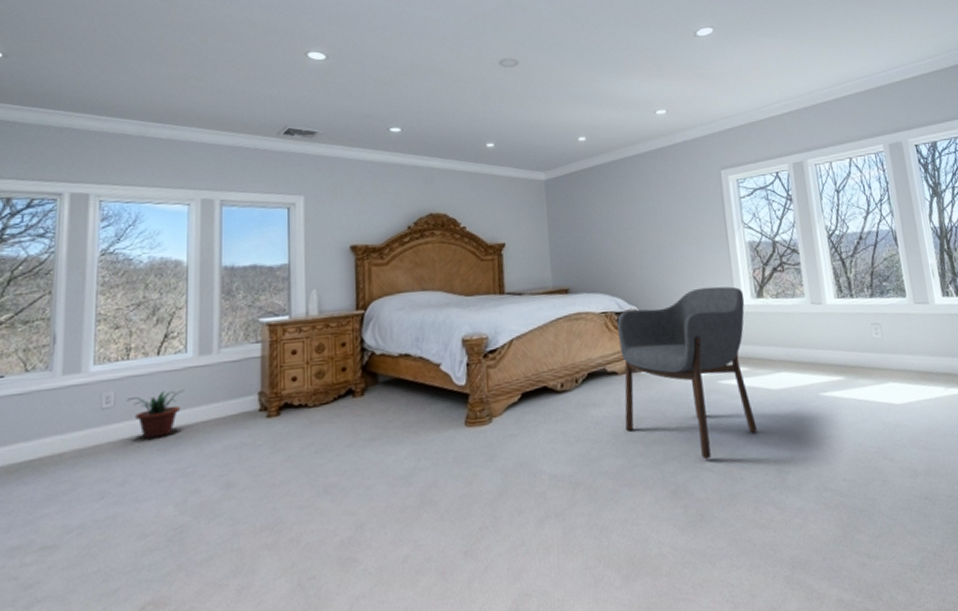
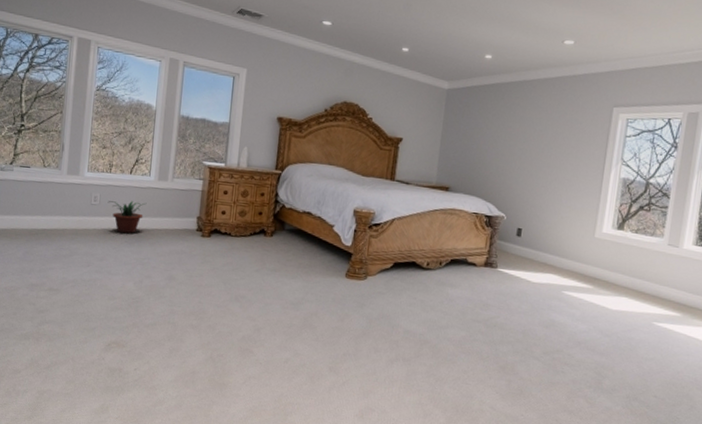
armchair: present [617,286,757,460] -> none [473,209,606,351]

